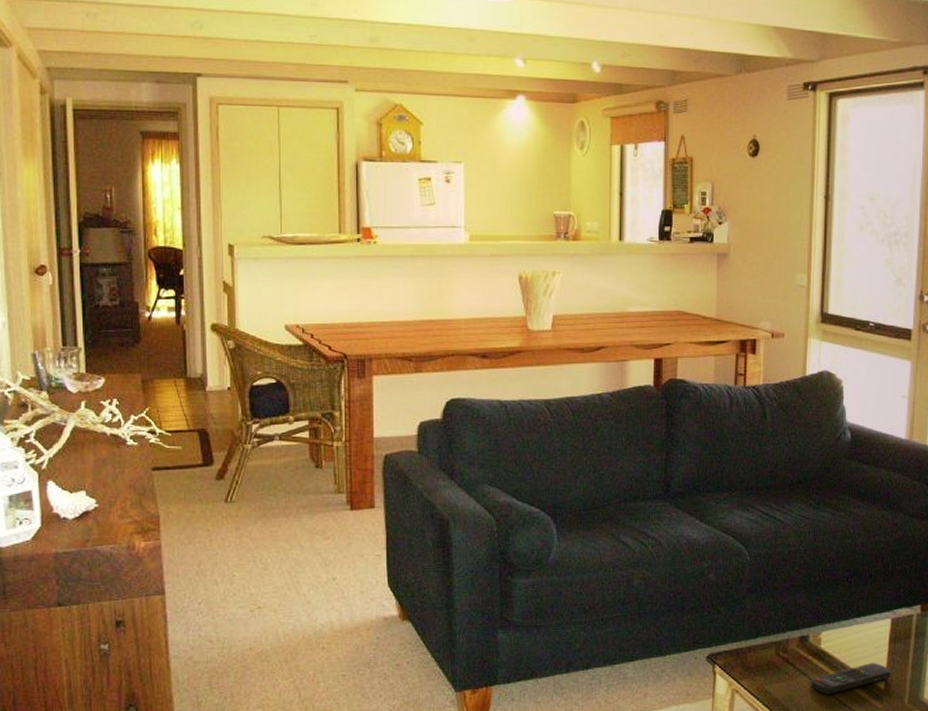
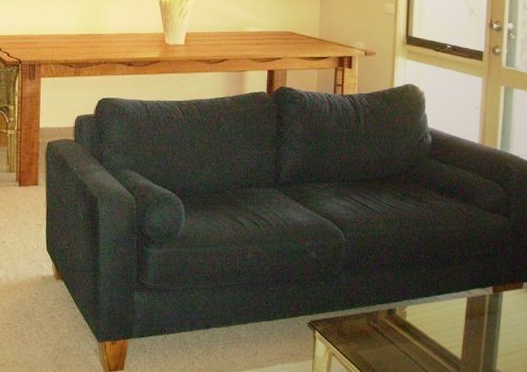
remote control: present [811,663,891,695] -> none [397,336,467,361]

